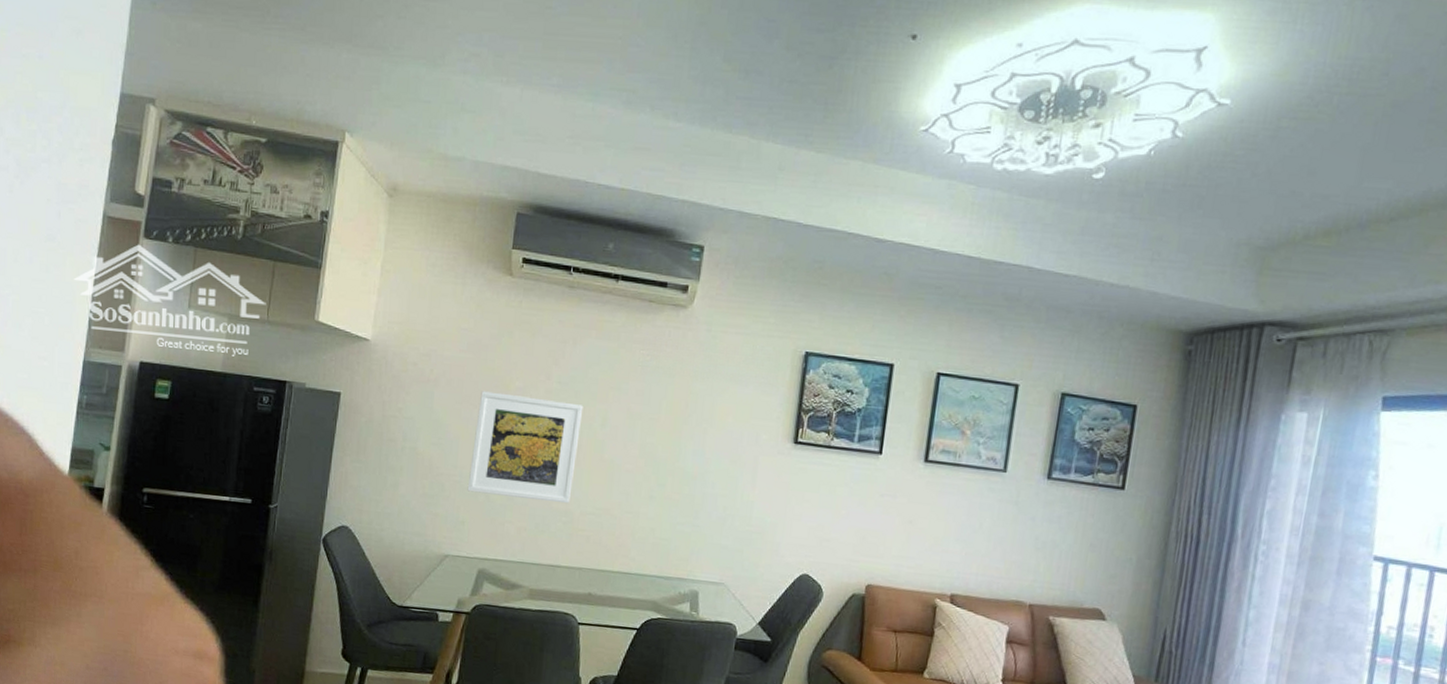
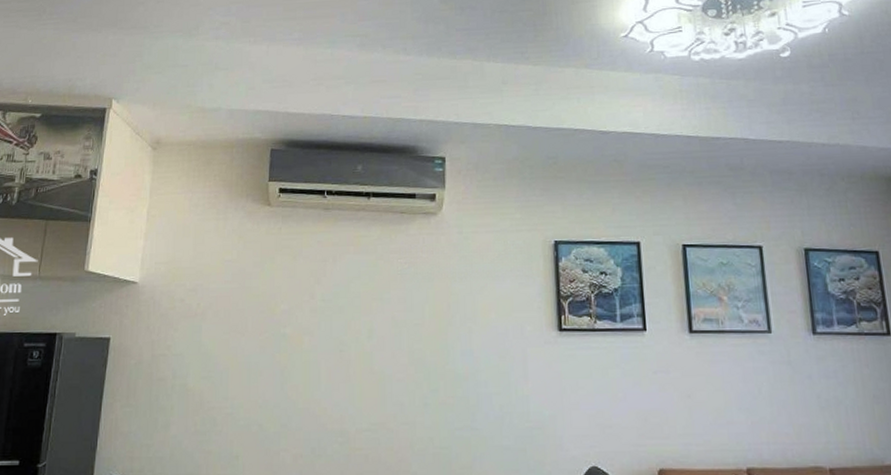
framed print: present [467,391,584,504] -> none [239,318,349,423]

